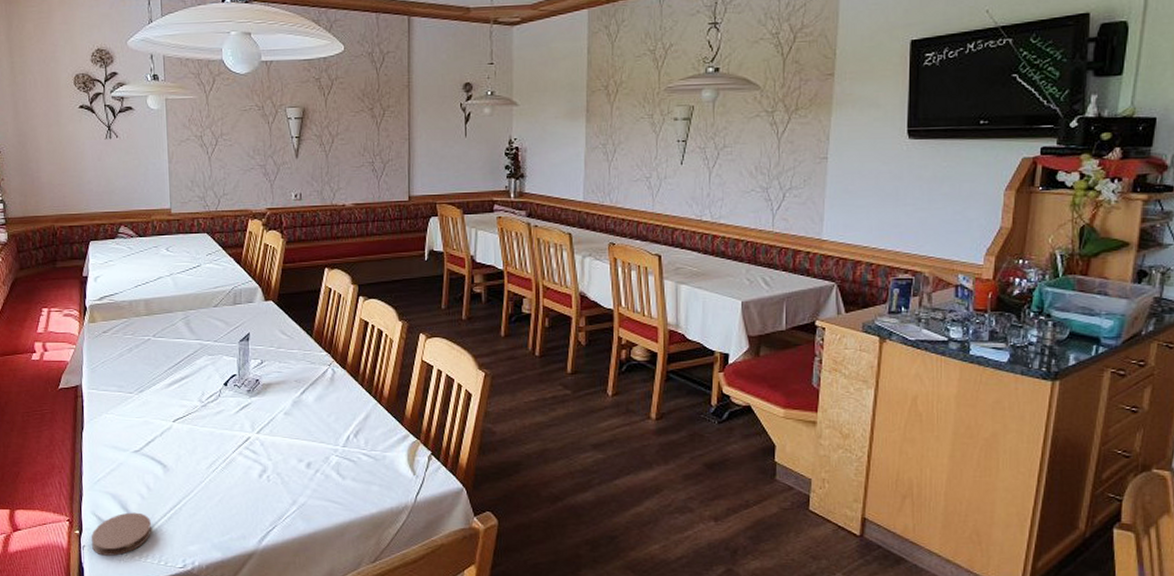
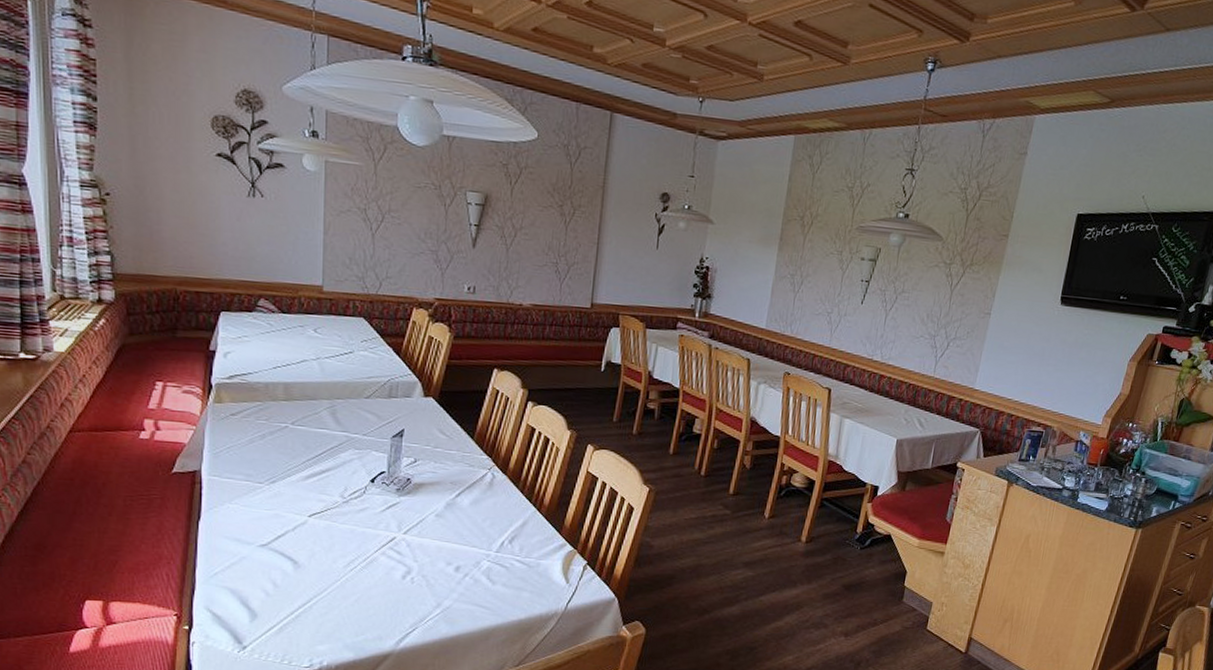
coaster: present [90,512,151,556] -> none [202,609,275,654]

